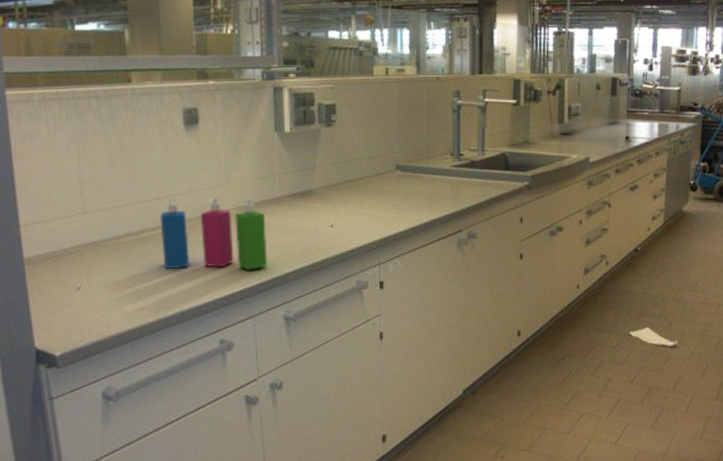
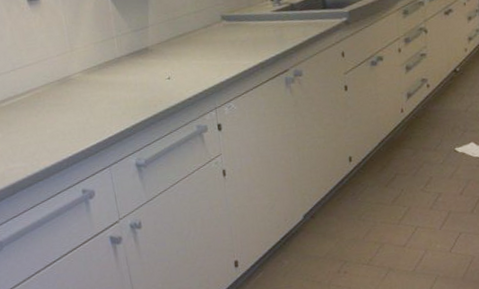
soap dispenser: present [160,196,268,270] -> none [17,60,116,133]

